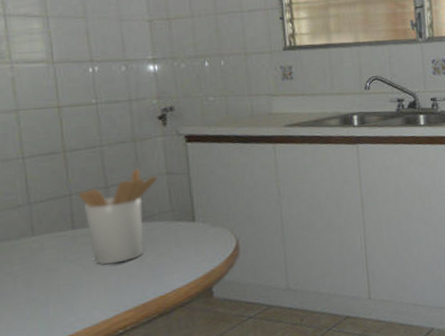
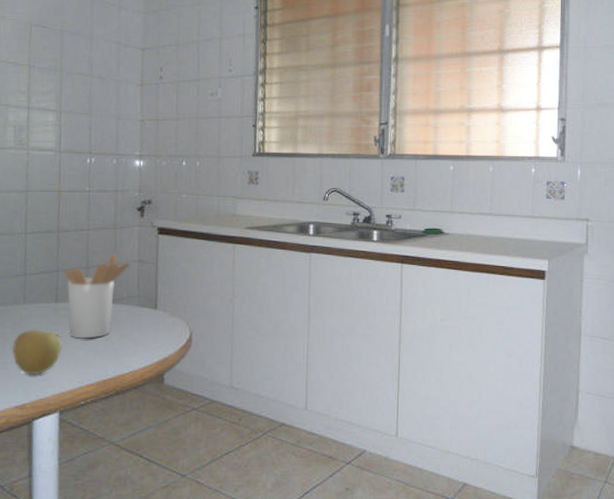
apple: none [25,261,88,312] -> present [12,329,62,376]

